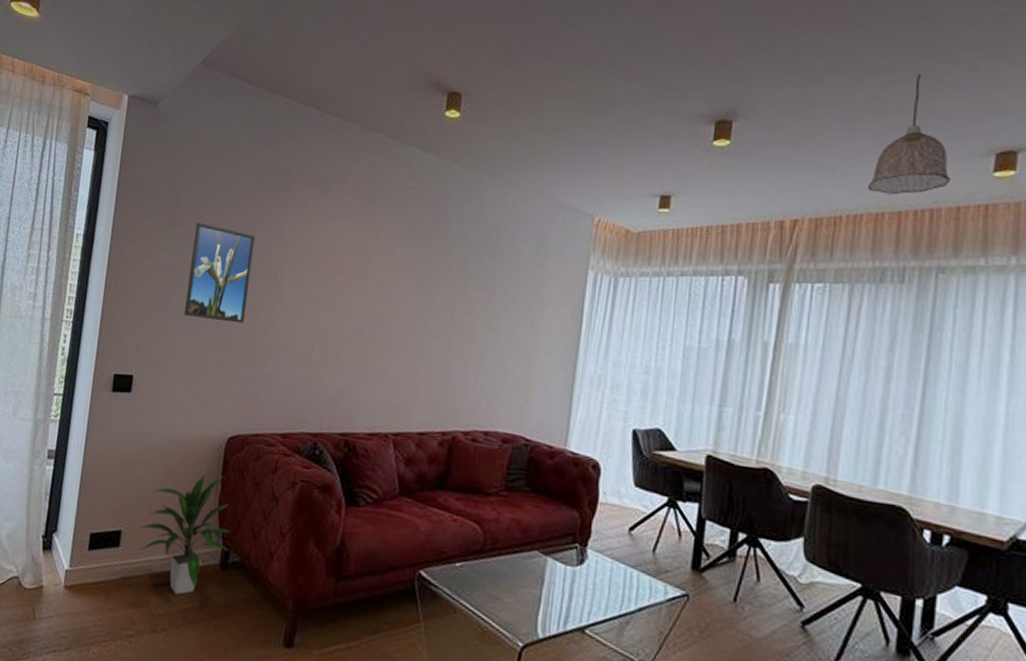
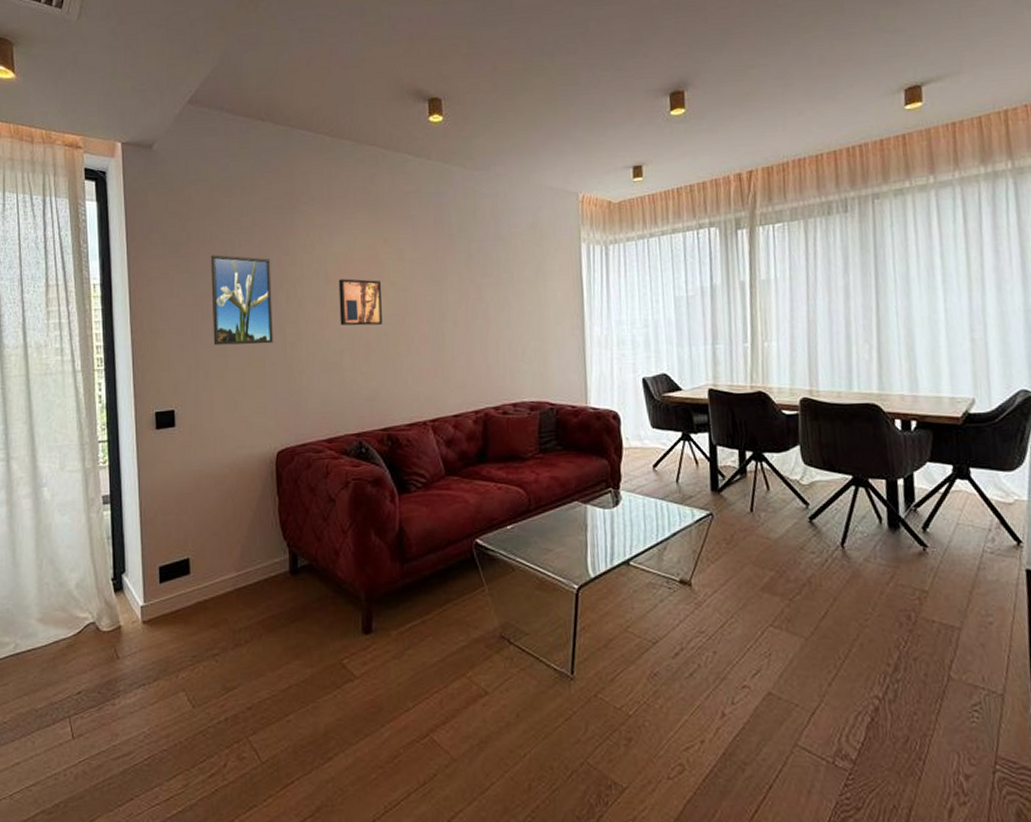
indoor plant: present [138,474,230,595] -> none [205,488,296,607]
wall art: none [315,268,365,323] -> present [338,278,382,326]
pendant lamp: present [868,74,950,195] -> none [806,29,871,138]

